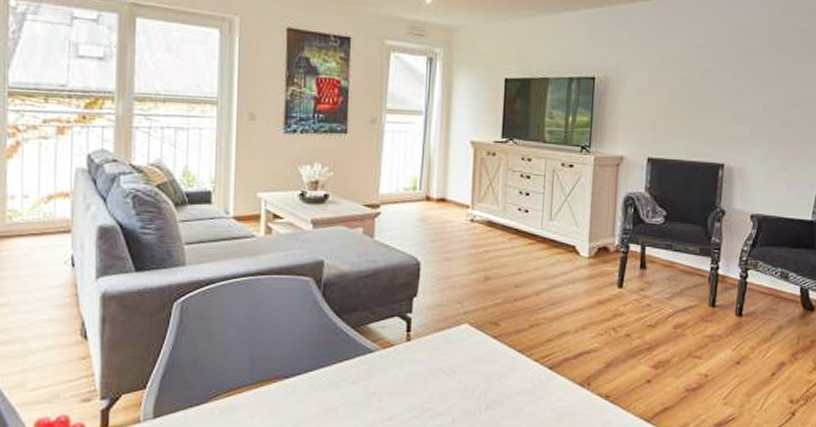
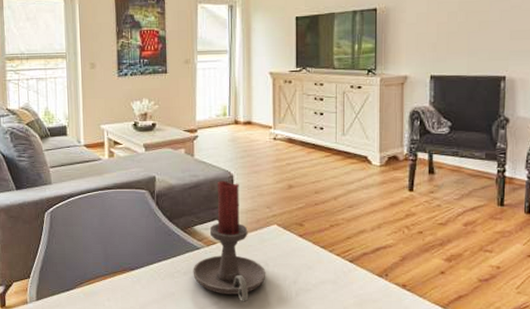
candle holder: none [363,269,452,418] -> present [193,181,266,302]

